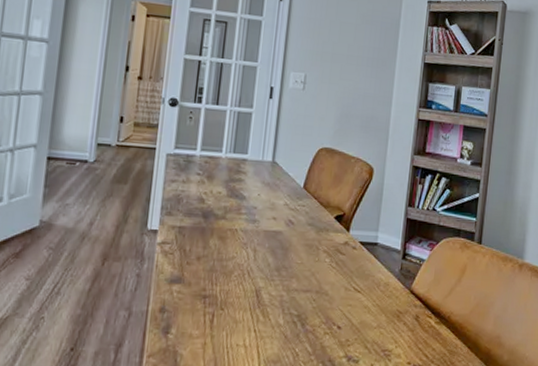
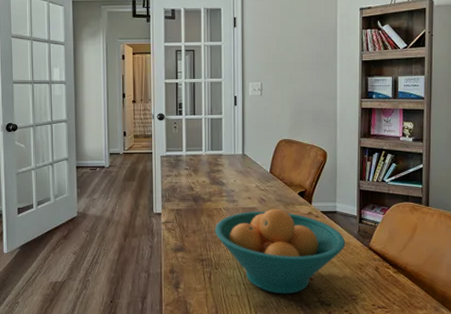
fruit bowl: none [225,234,385,346] -> present [214,208,346,294]

